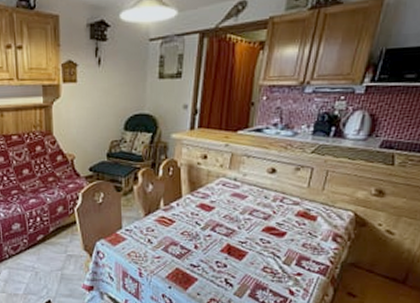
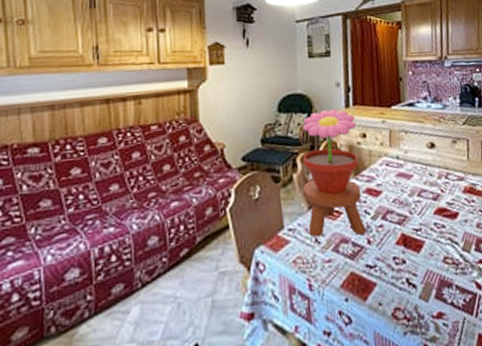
potted flower: none [141,130,199,240] -> present [302,109,366,238]

